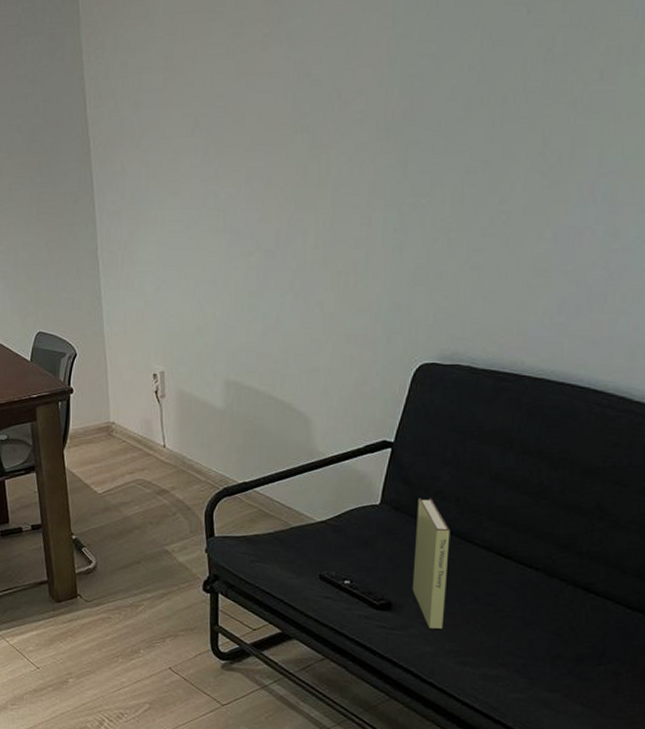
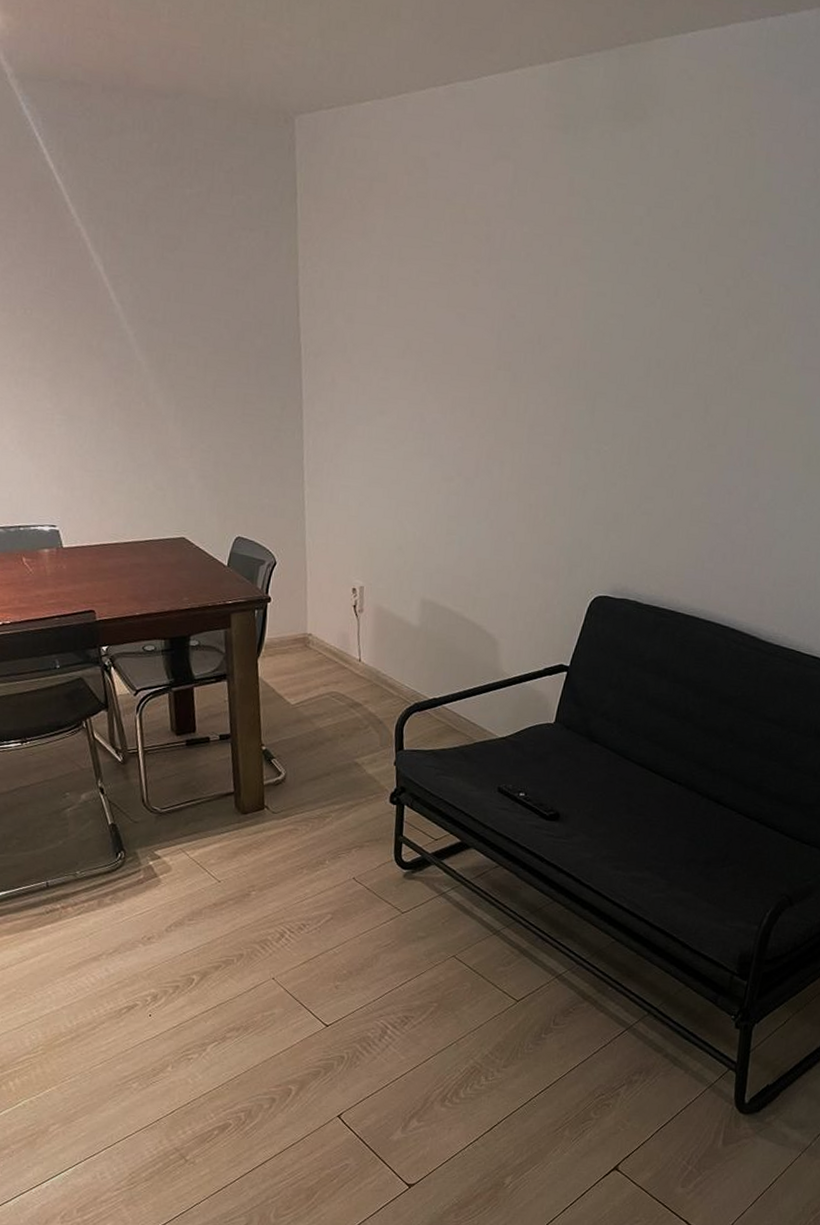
book: present [412,498,451,630] -> none [577,718,612,838]

